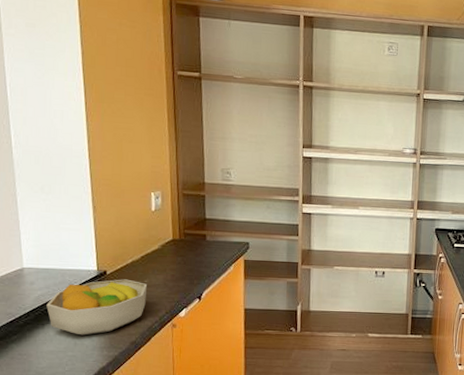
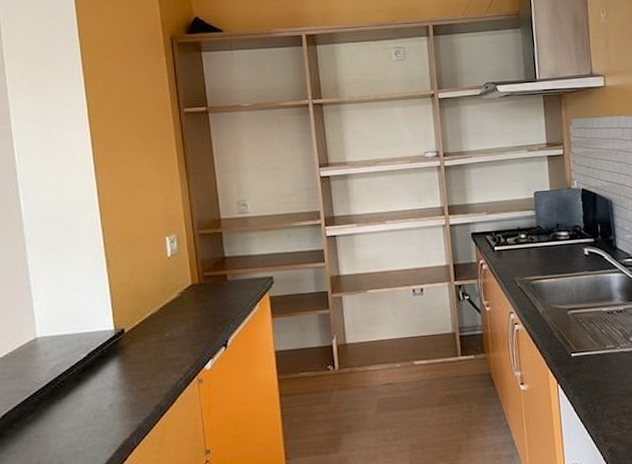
fruit bowl: present [46,279,148,336] -> none [63,335,169,406]

